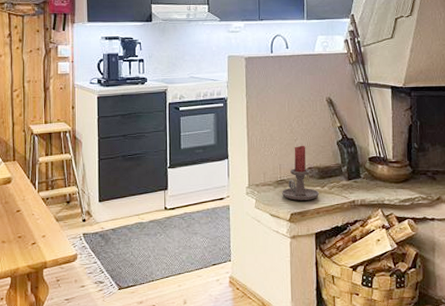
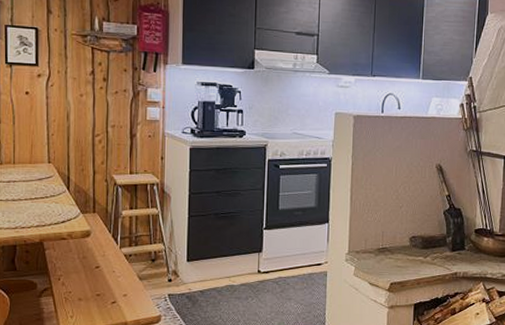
candle holder: present [281,145,320,201] -> none [382,212,422,270]

